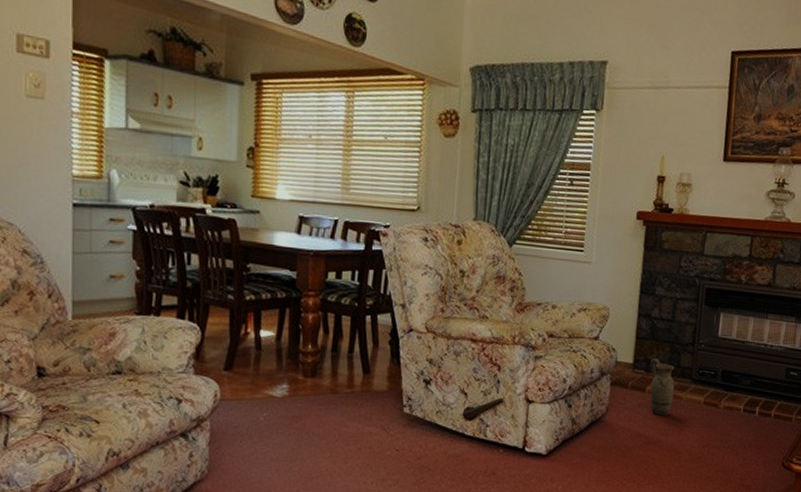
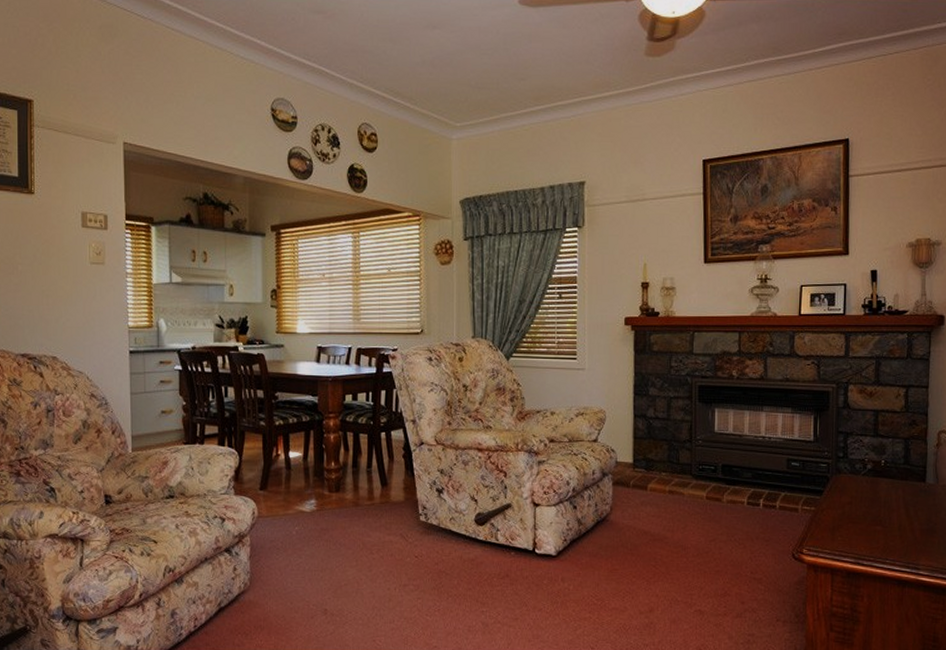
ceramic jug: present [650,359,675,416] -> none [650,457,676,513]

